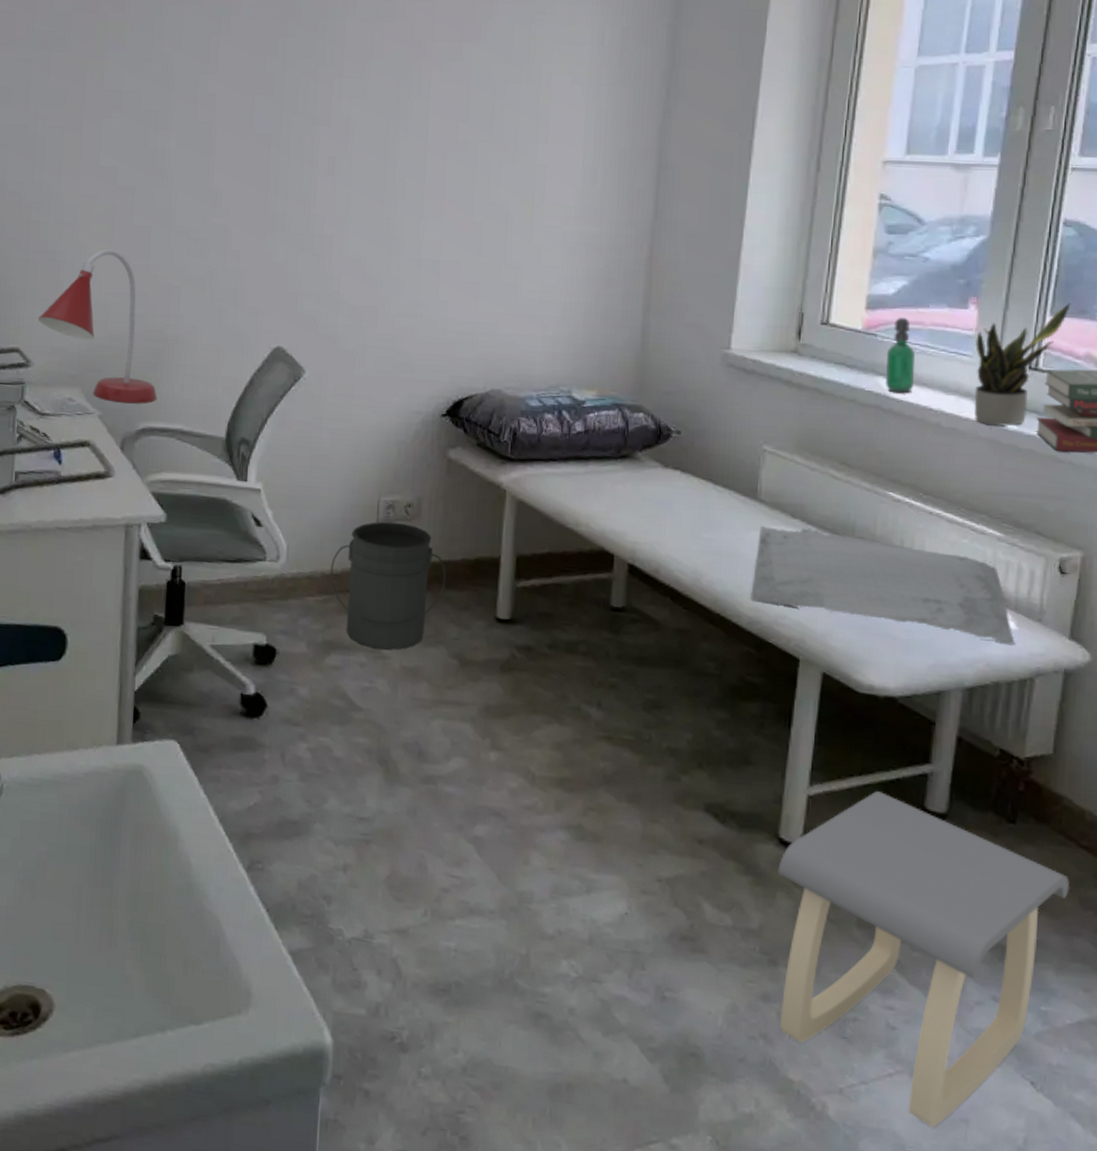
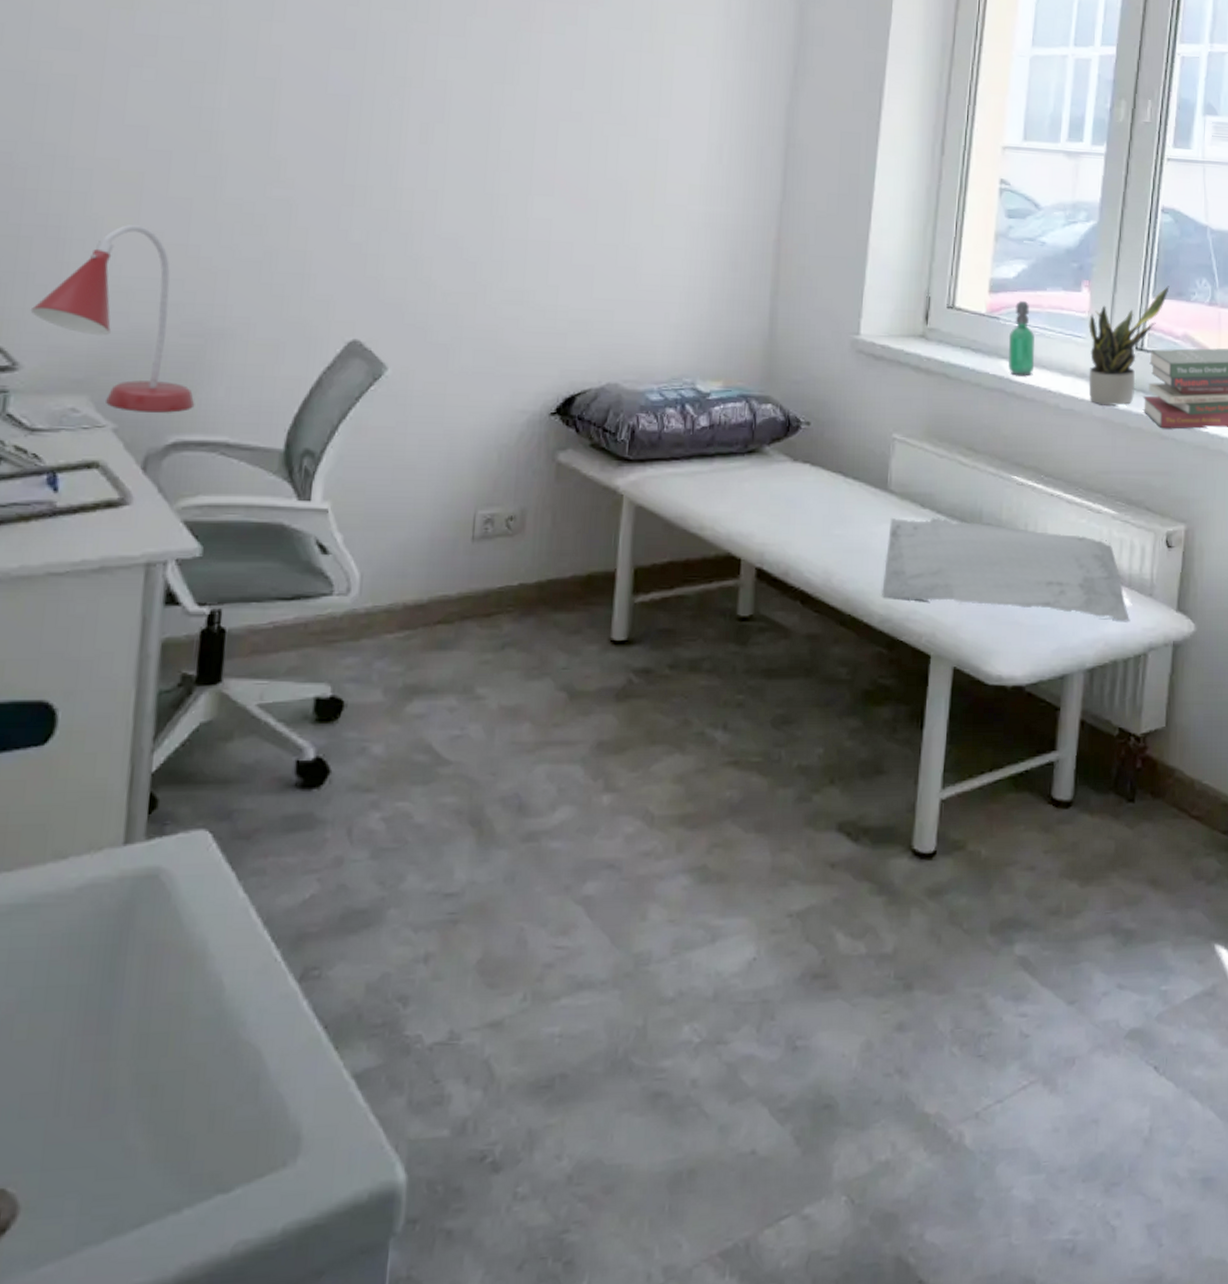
bucket: present [330,521,446,650] -> none [414,538,554,688]
stool: present [778,791,1070,1128] -> none [912,786,1184,1136]

